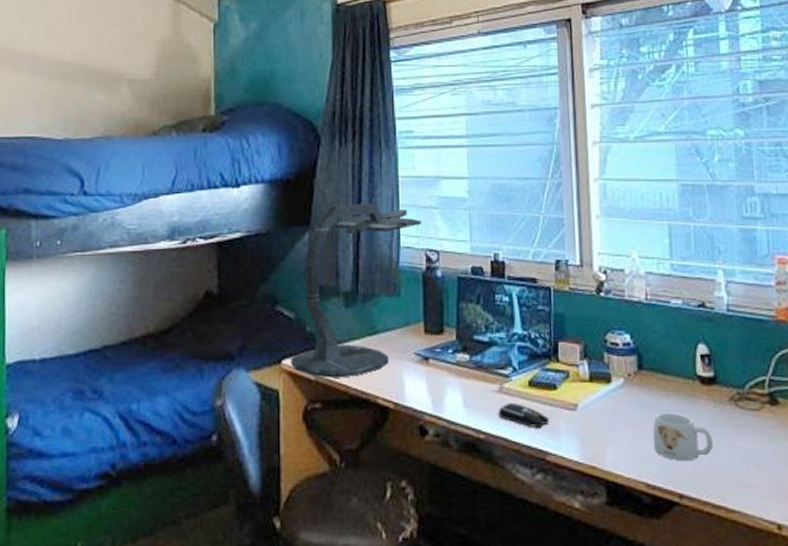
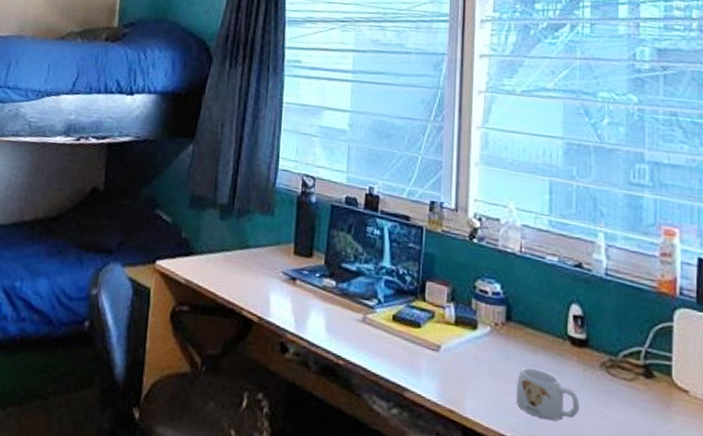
desk lamp: present [291,204,421,378] -> none [164,122,301,286]
computer mouse: present [499,402,549,428] -> none [360,333,410,364]

